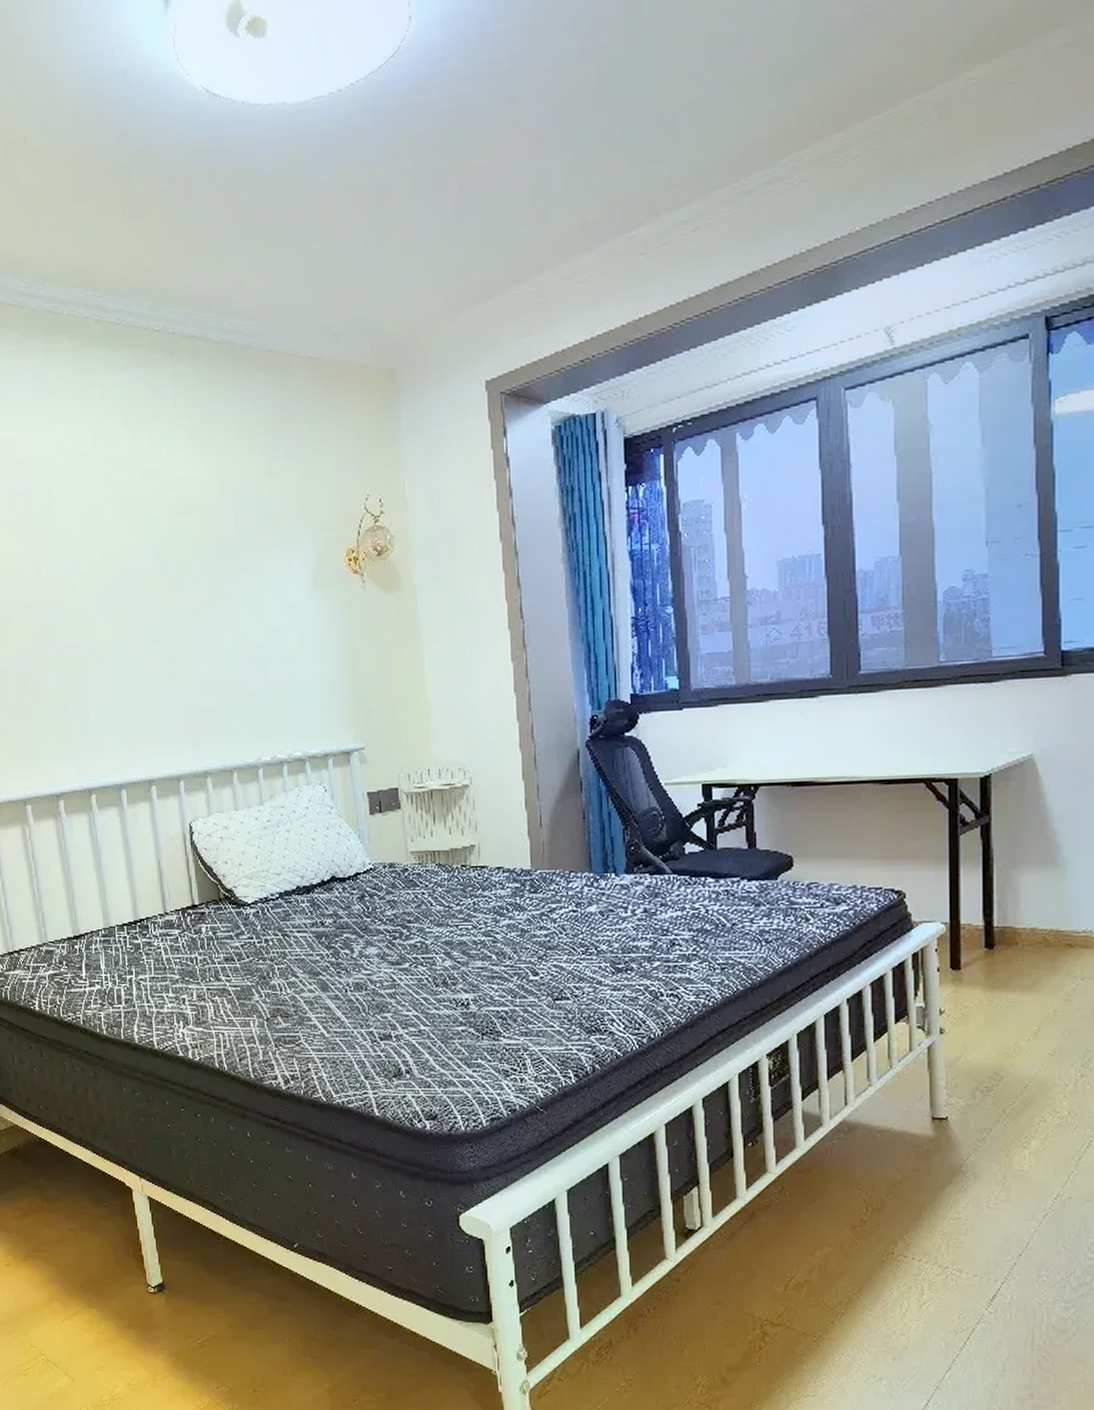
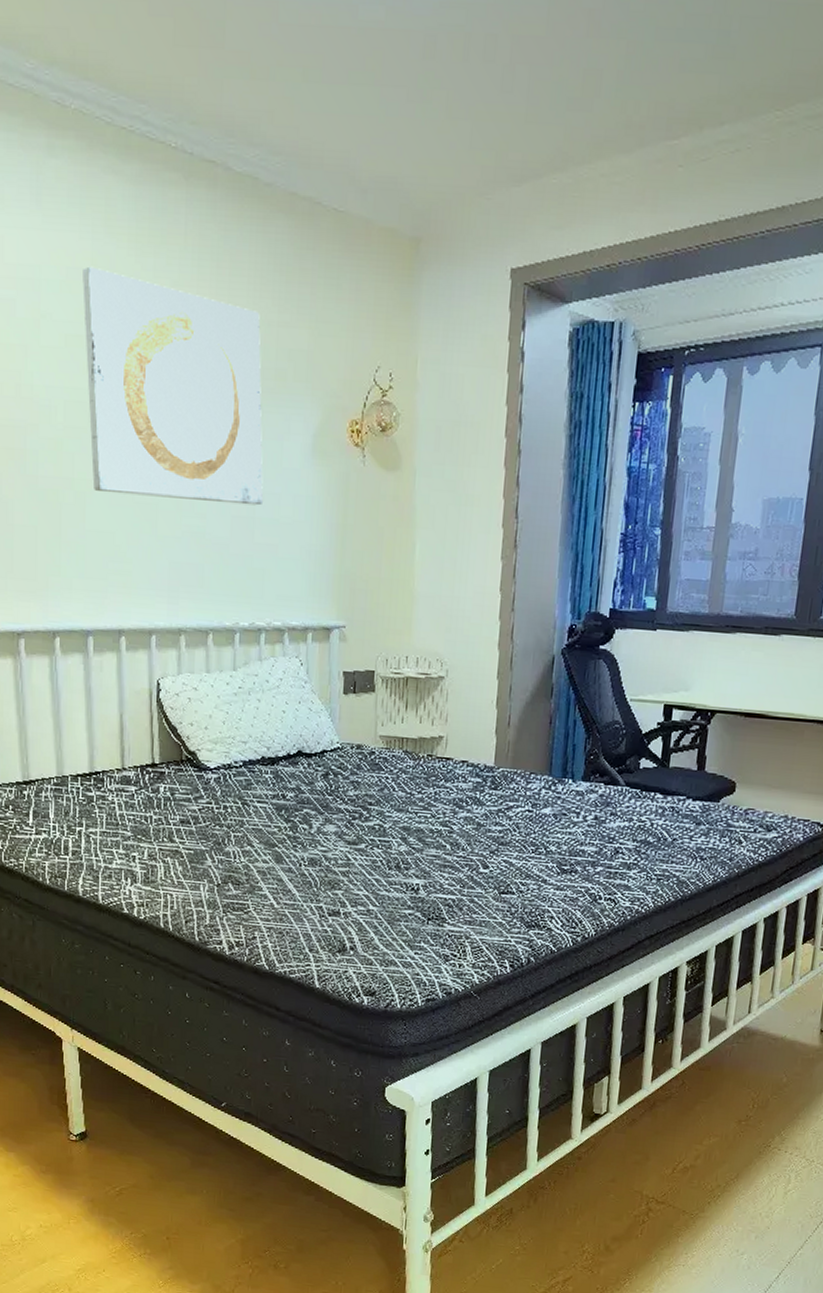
wall art: none [86,449,273,653] -> present [82,266,264,506]

